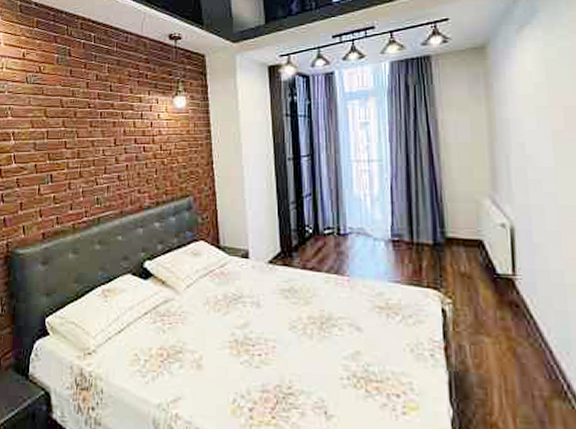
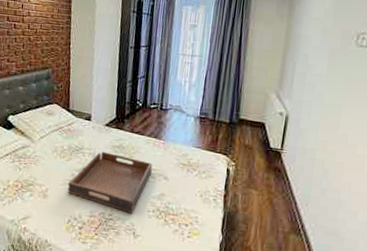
serving tray: none [228,299,338,384] -> present [68,152,153,214]

